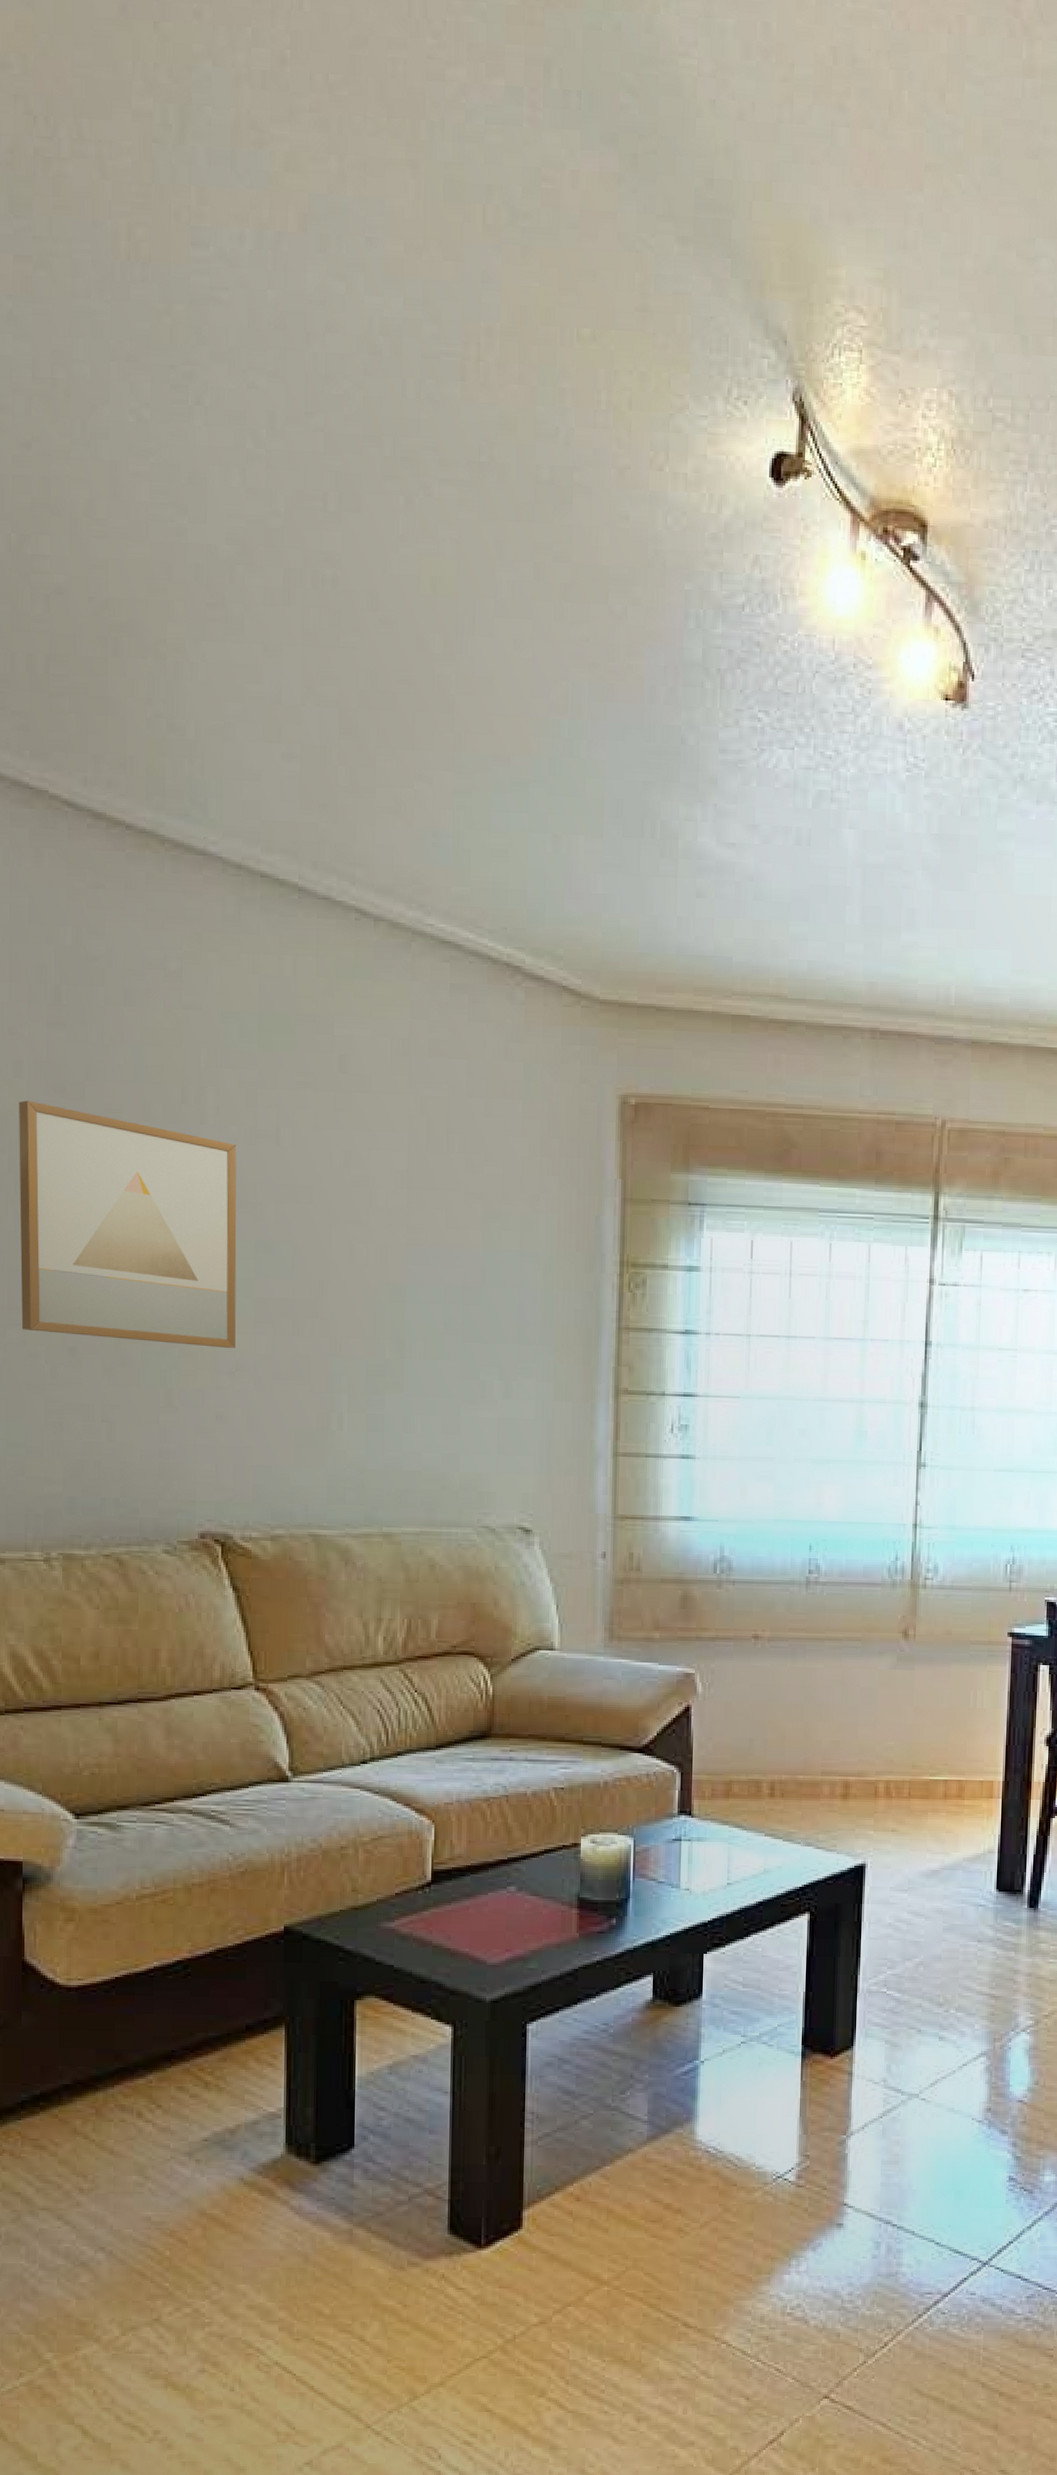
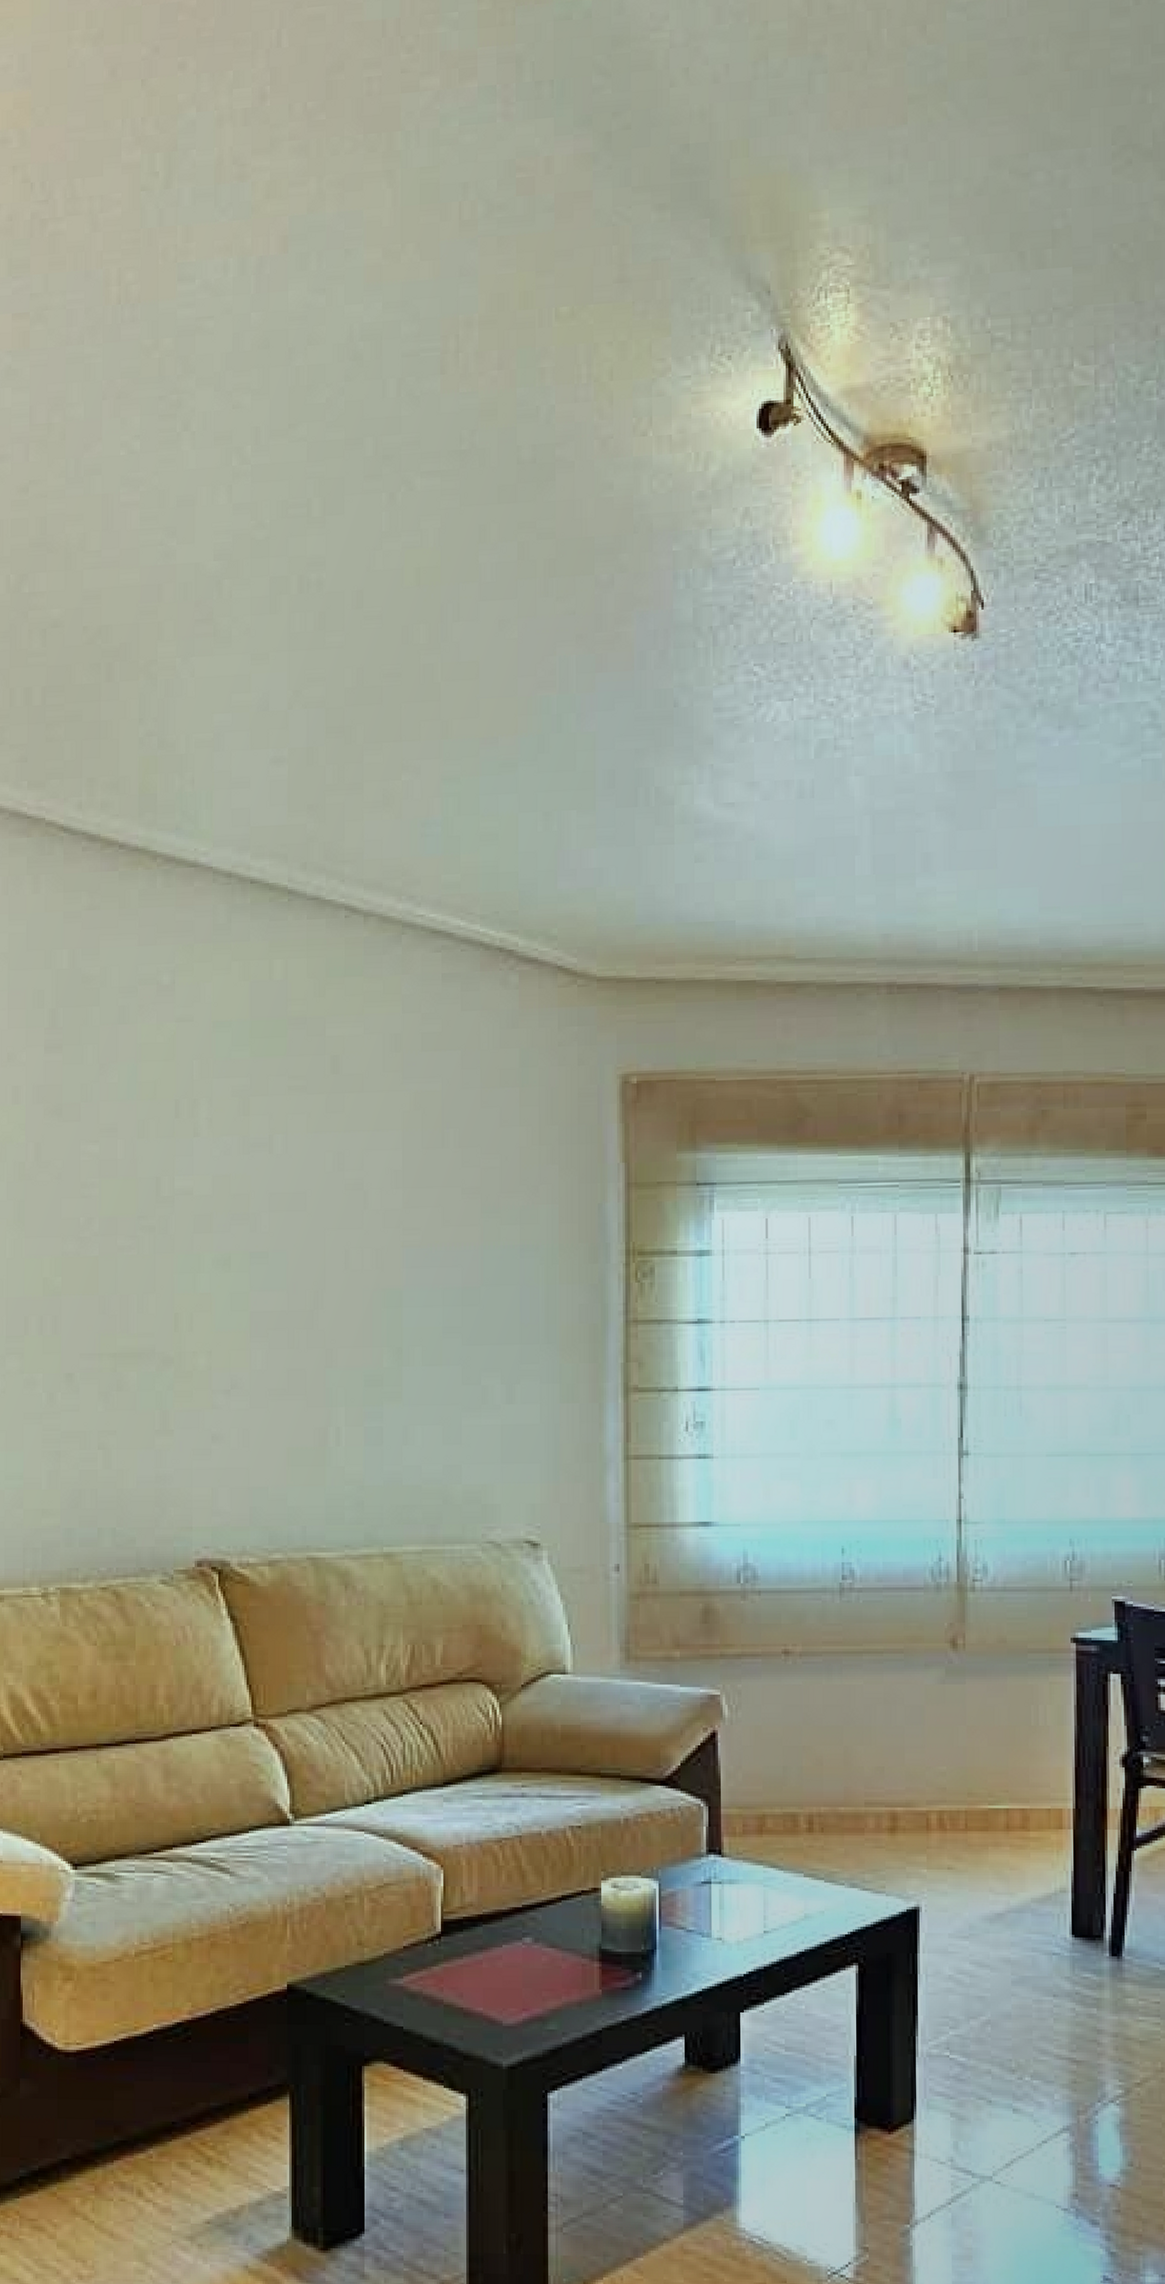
wall art: present [19,1100,237,1348] -> none [17,1126,231,1366]

